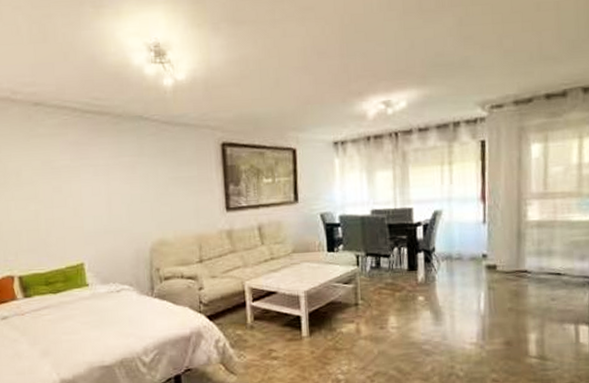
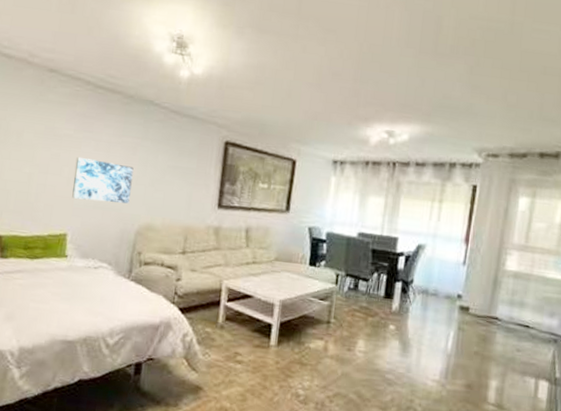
wall art: none [78,185,138,227] -> present [72,157,134,204]

